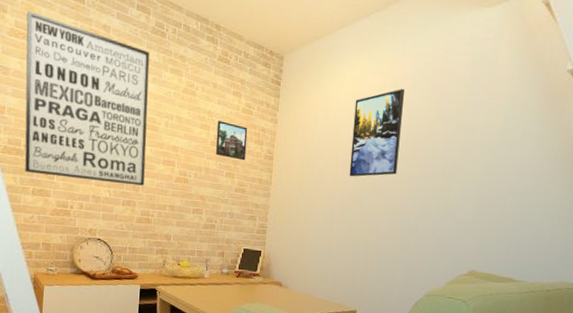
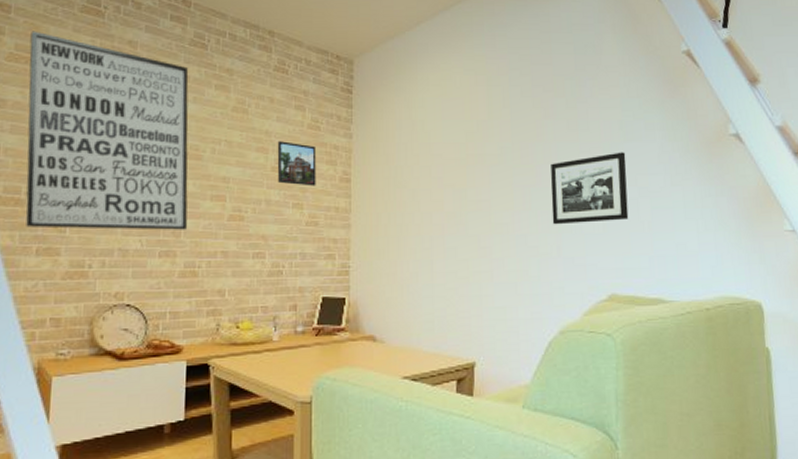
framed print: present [349,88,404,177] -> none [444,85,505,194]
picture frame: none [432,154,502,212] -> present [550,152,629,225]

